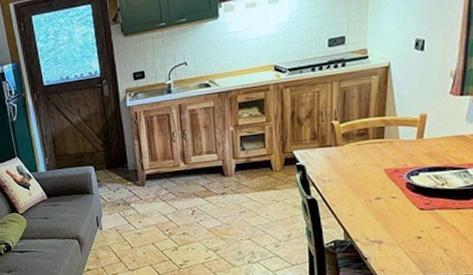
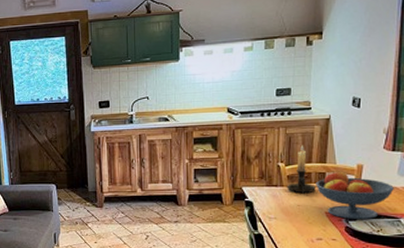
candle holder: none [341,99,374,152] -> present [286,145,316,194]
fruit bowl: none [373,124,461,175] -> present [316,171,394,220]

